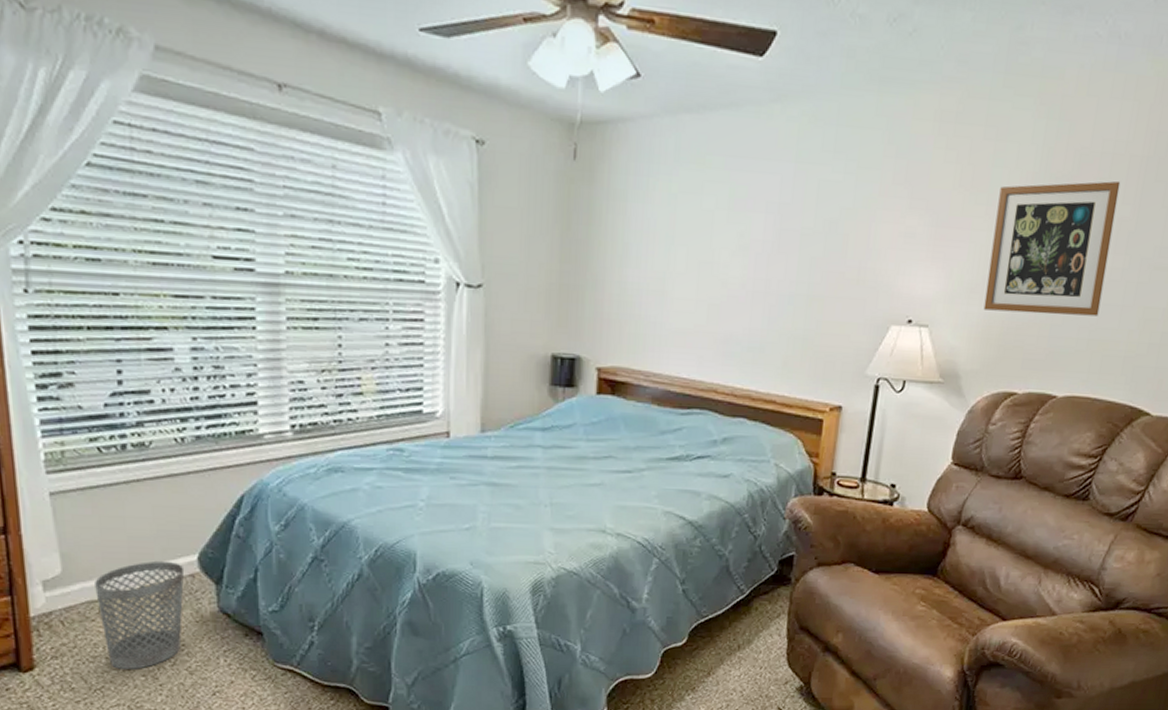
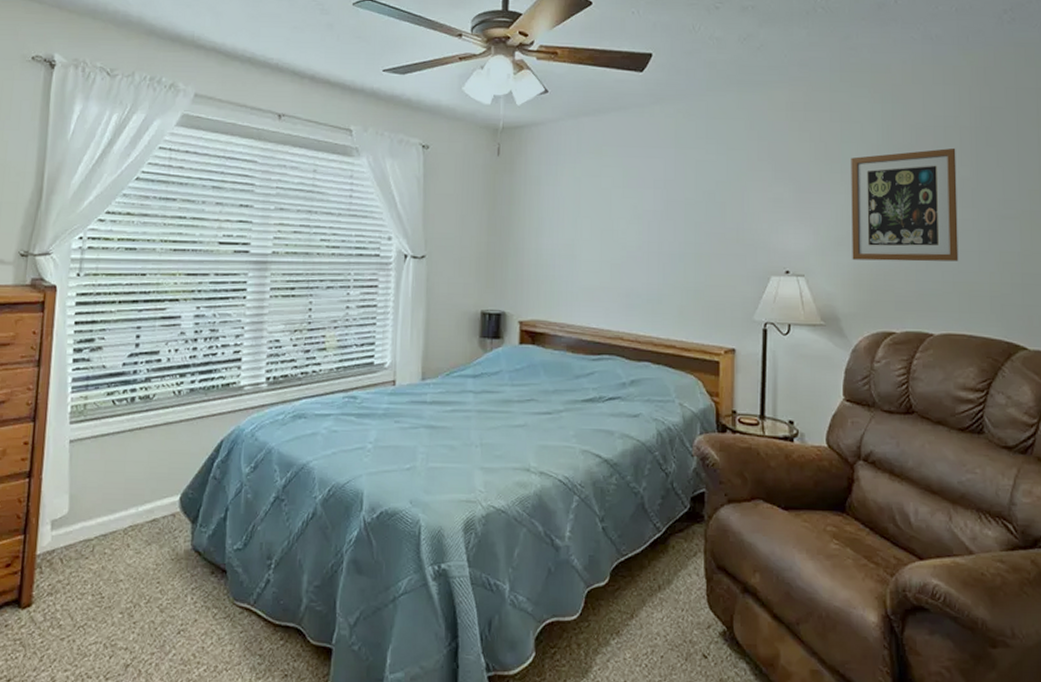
wastebasket: present [95,561,185,669] -> none [92,501,168,607]

